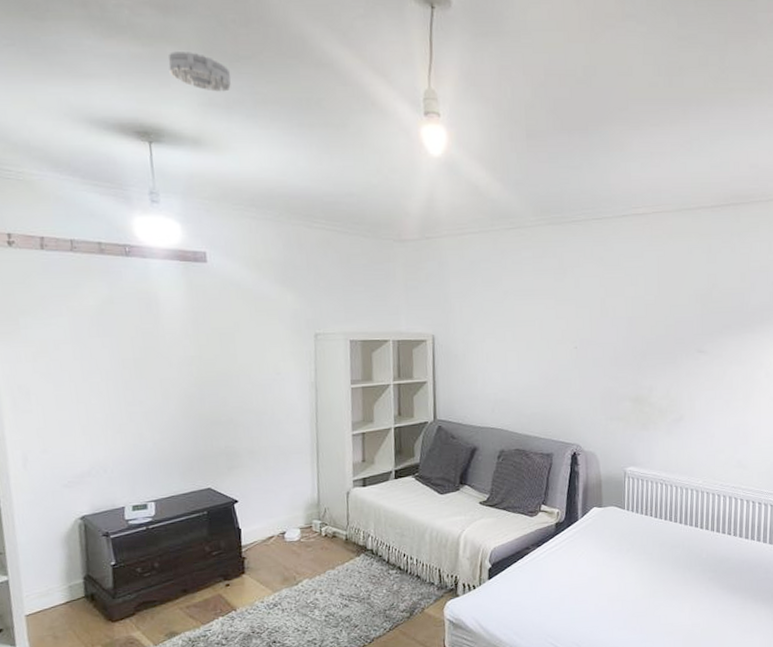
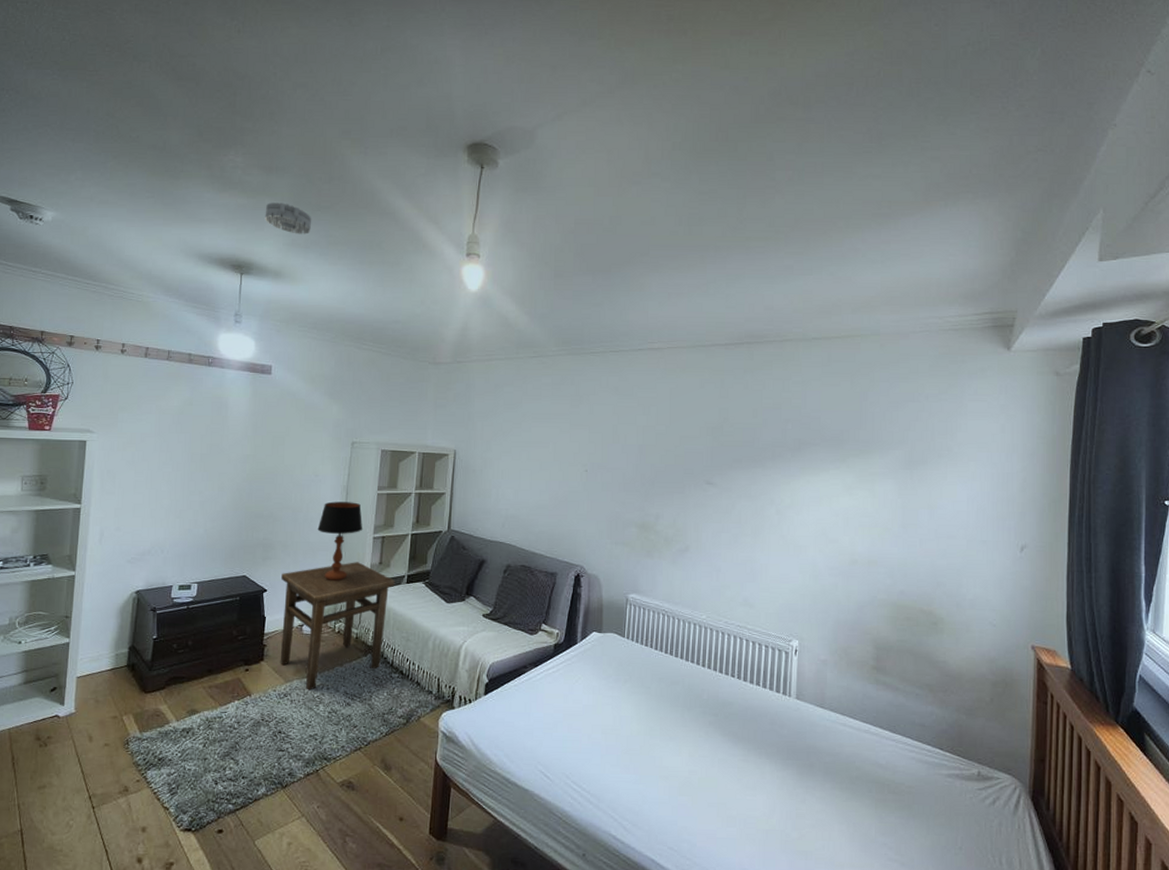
side table: none [252,462,382,598] -> present [280,562,395,691]
table lamp: none [287,399,340,484] -> present [317,501,363,581]

